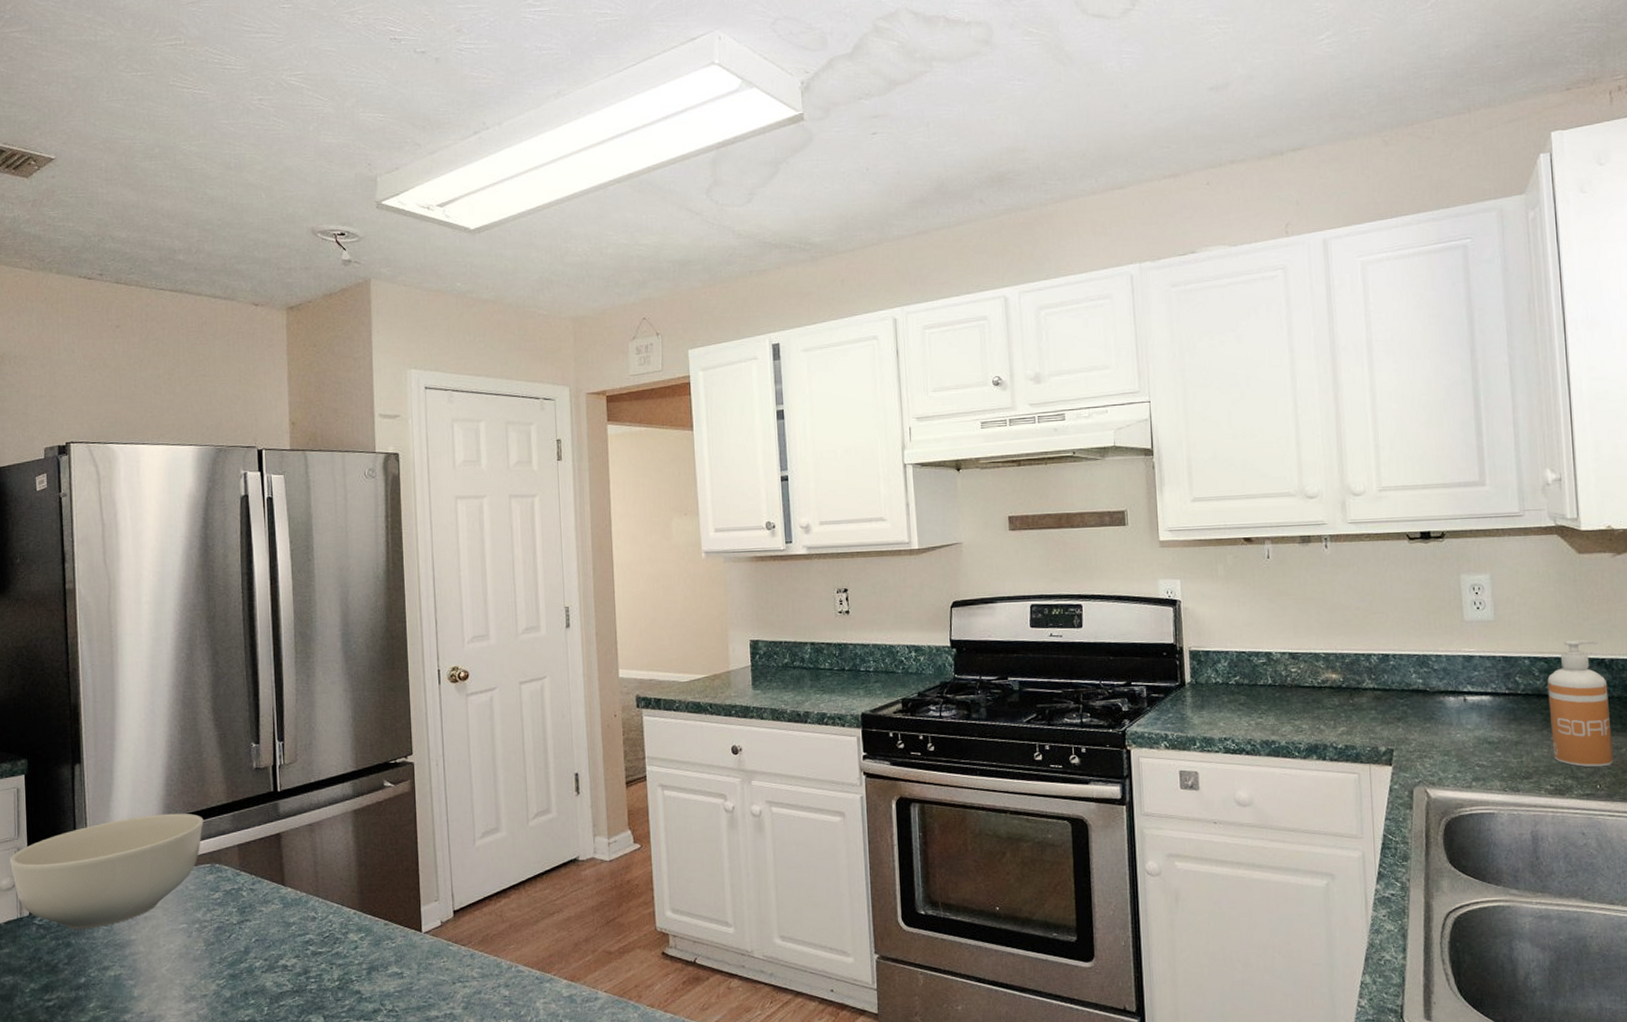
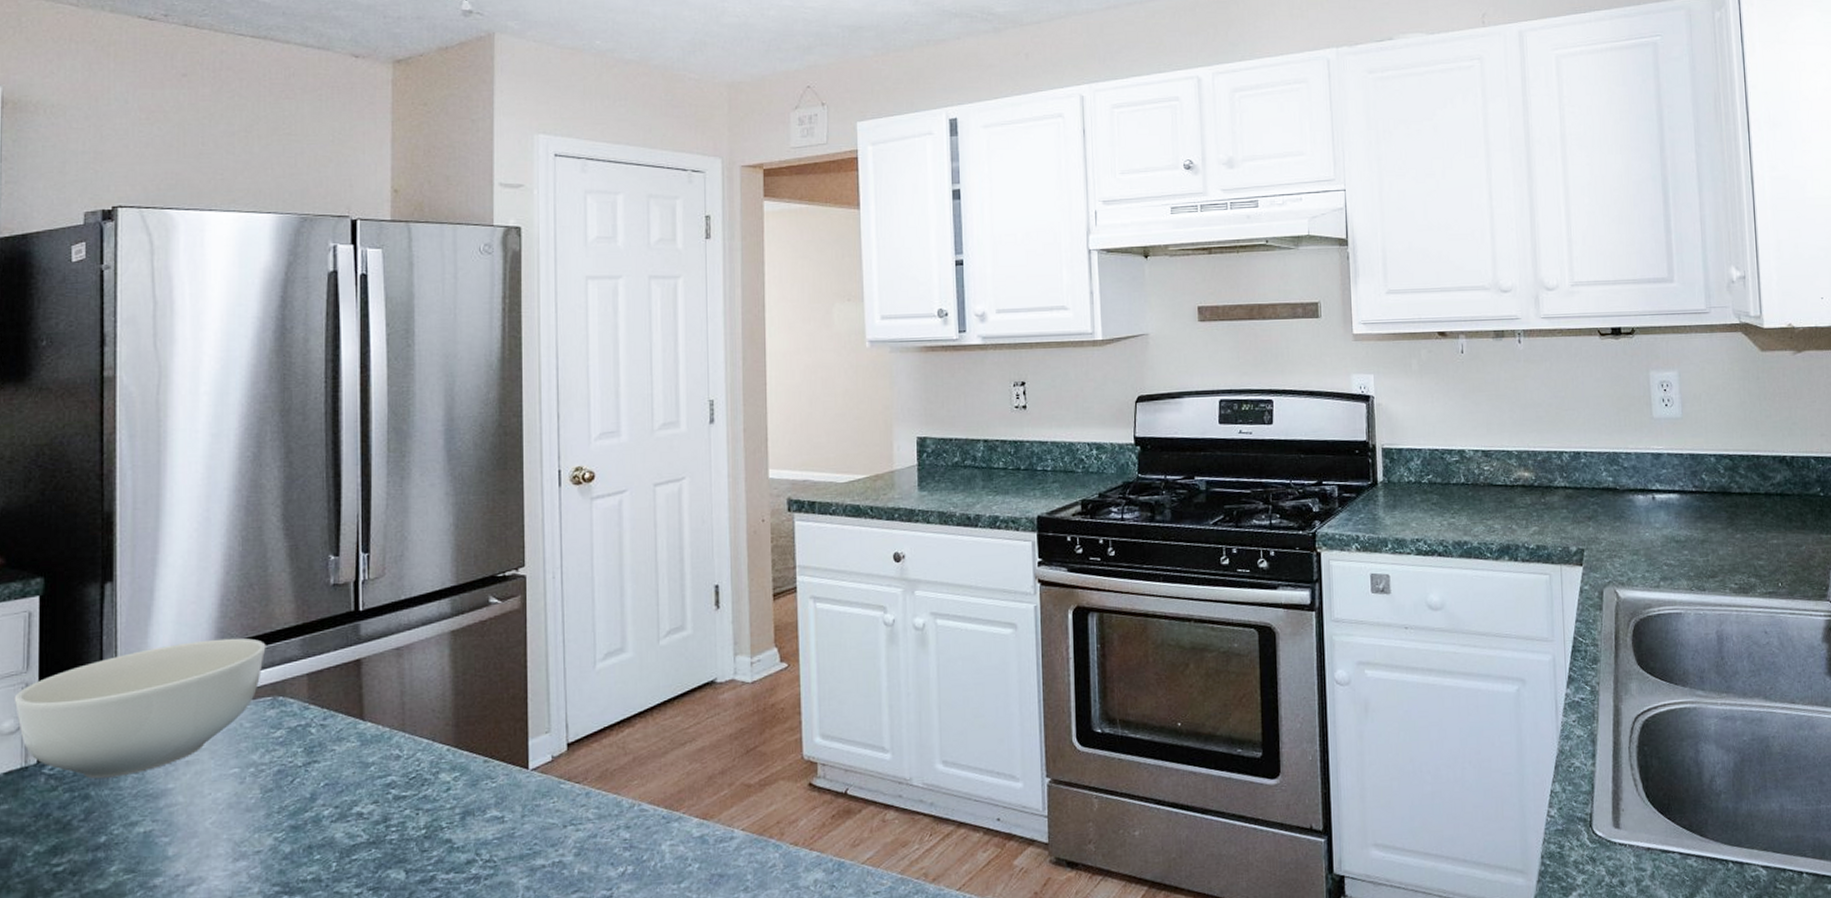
soap dispenser: present [1547,639,1613,769] -> none [1732,437,1794,566]

